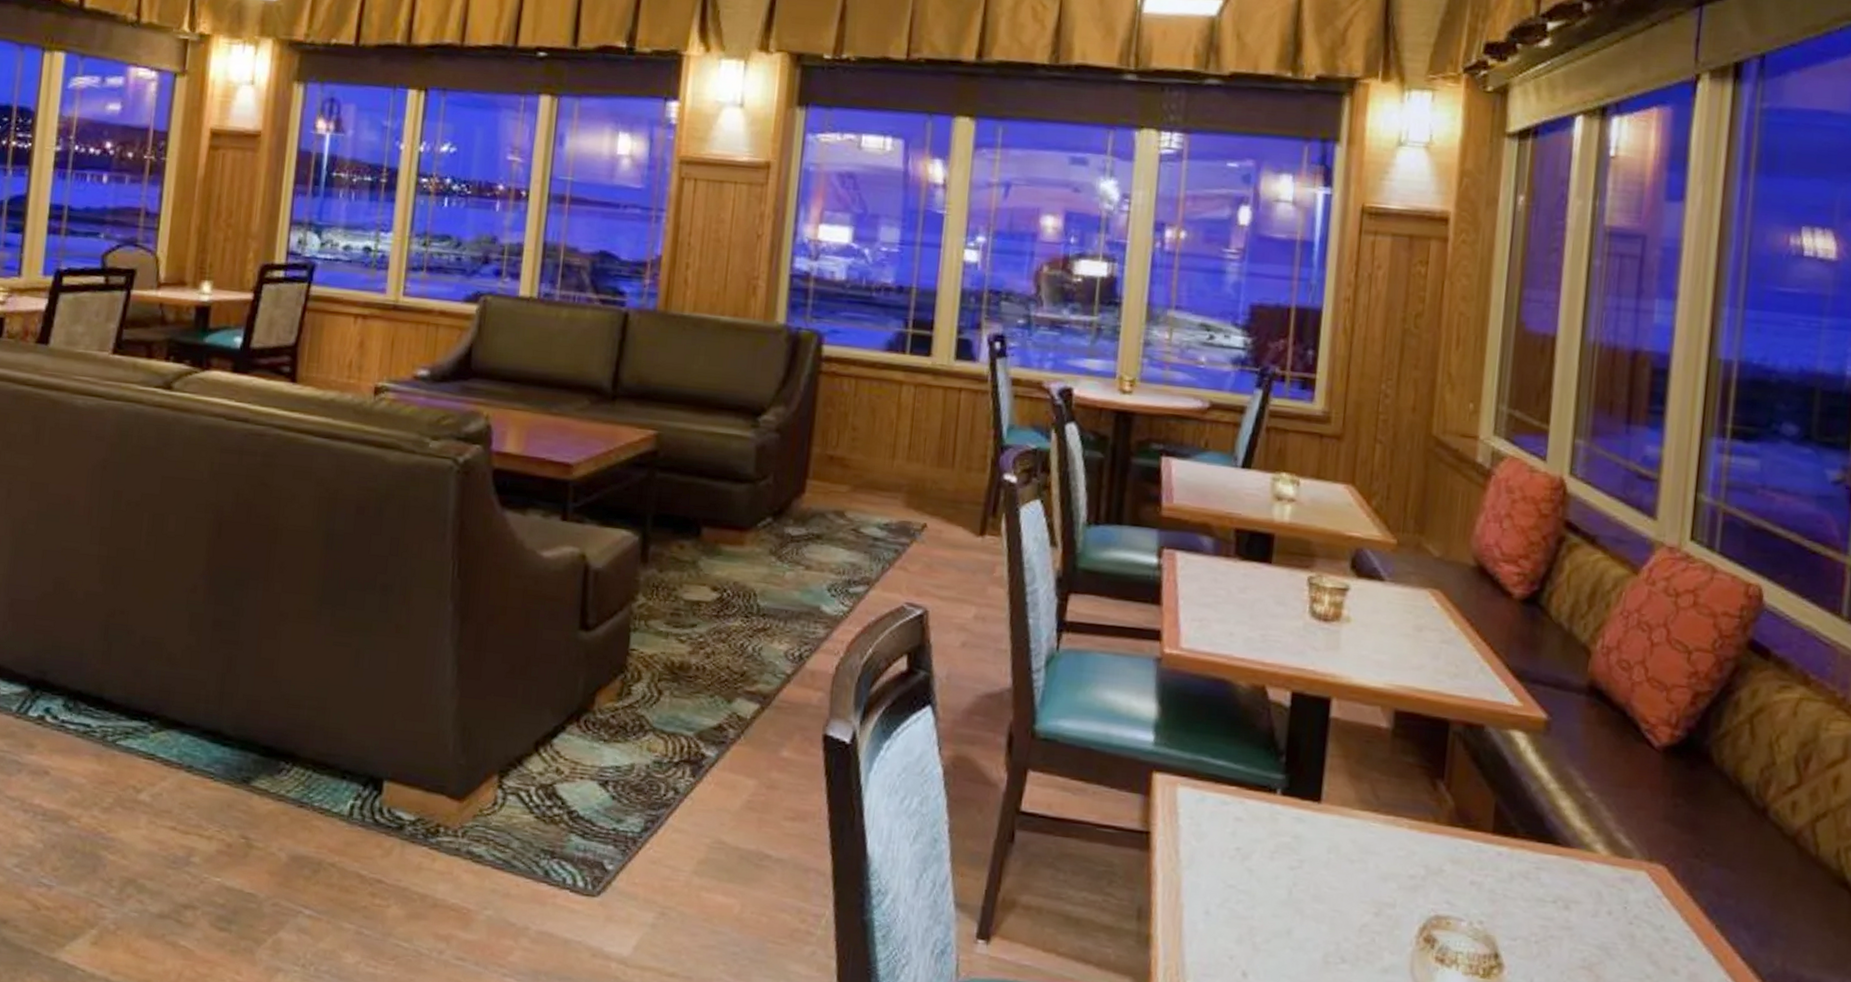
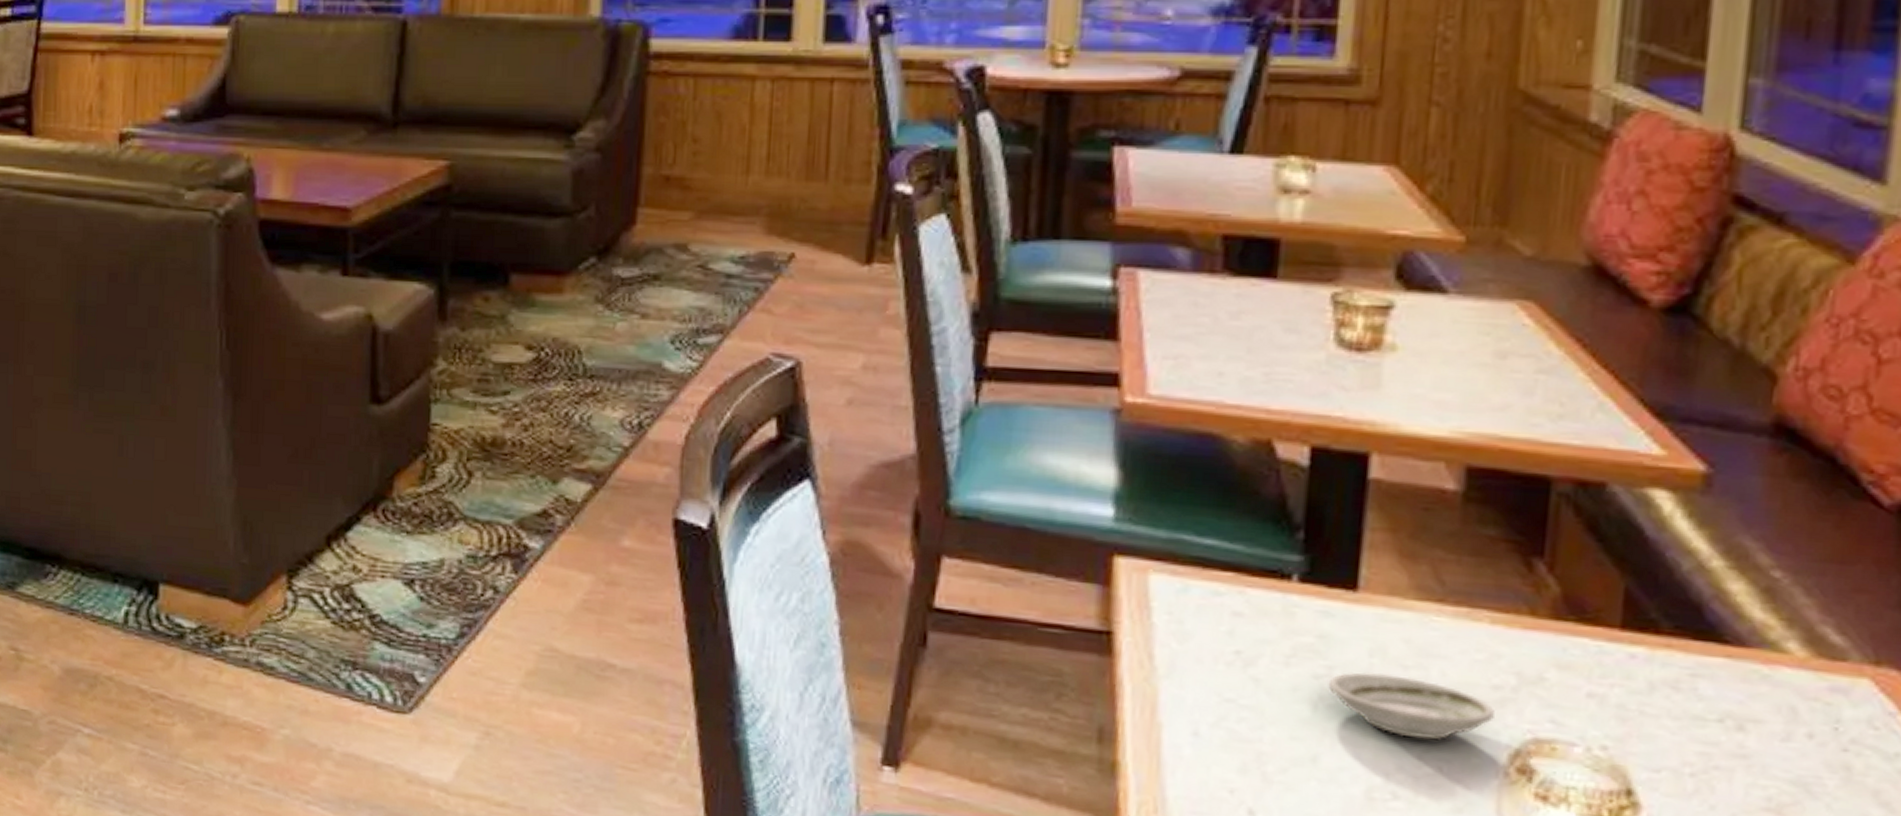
saucer: none [1299,865,1410,917] -> present [1328,672,1495,740]

